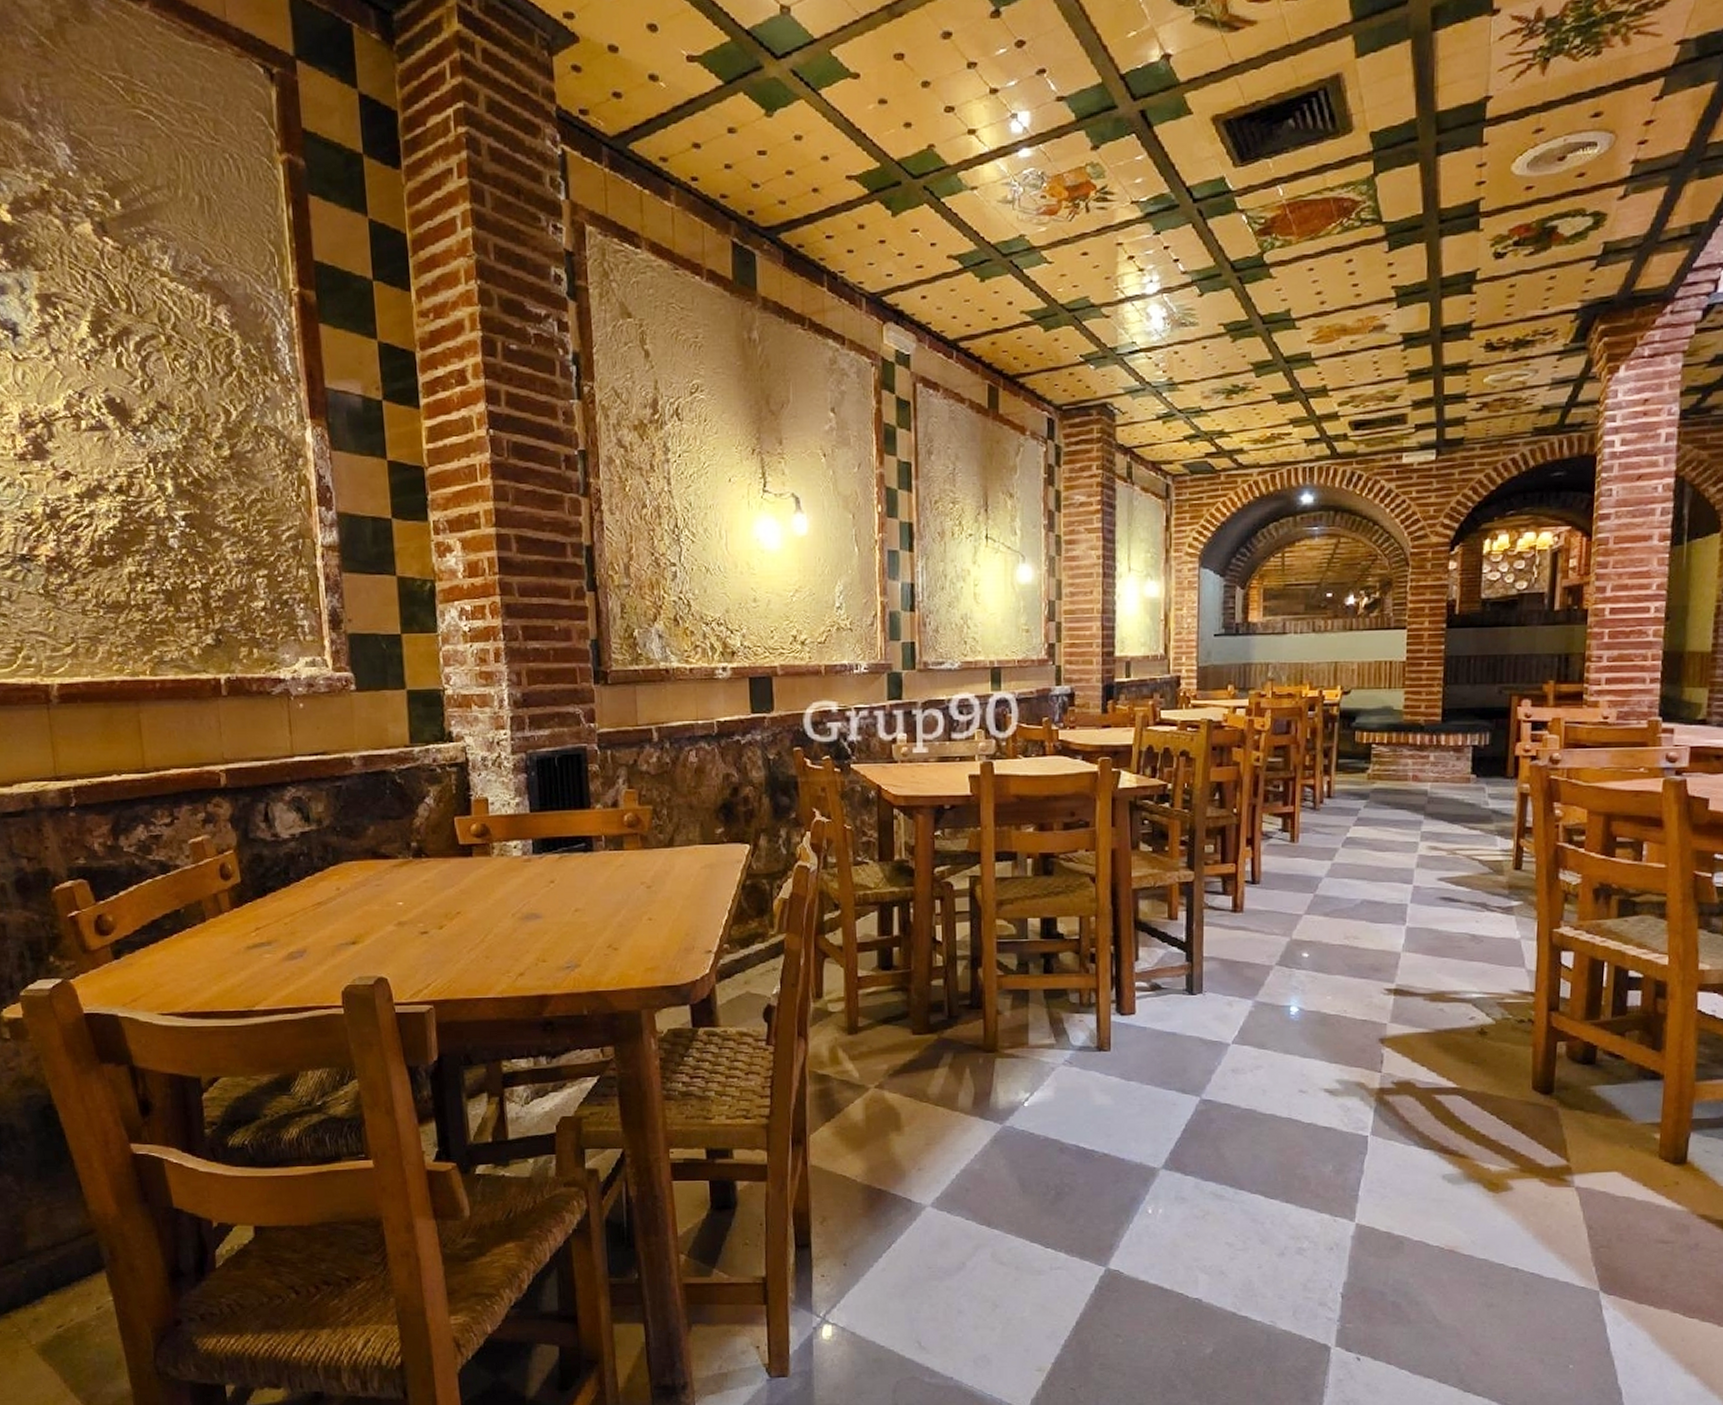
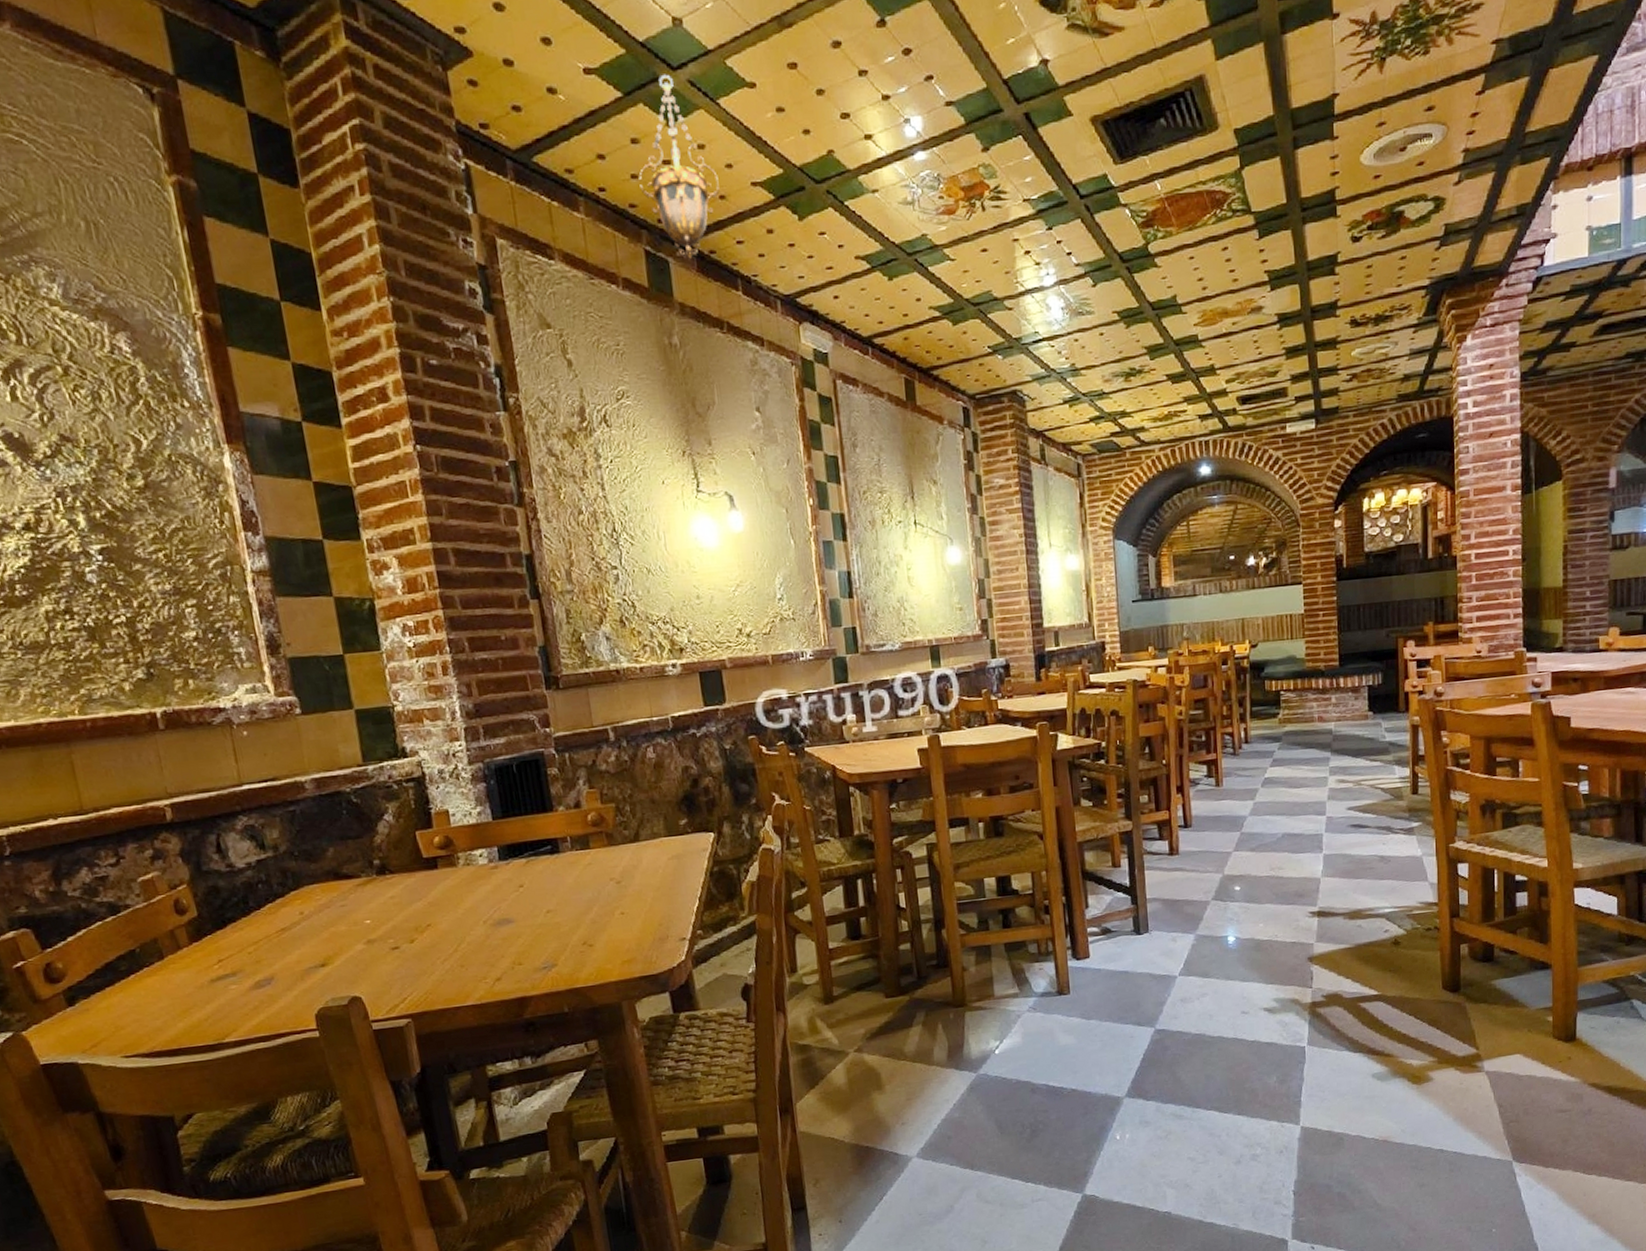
hanging lantern: none [732,63,813,252] -> present [638,74,720,259]

